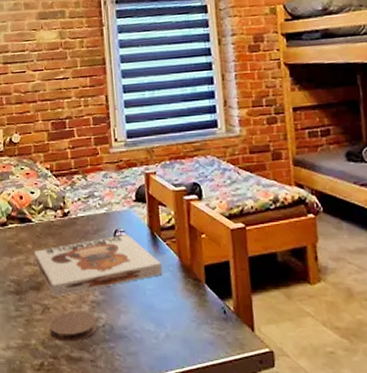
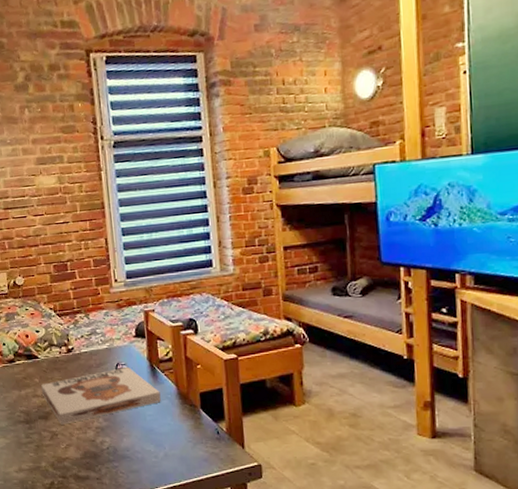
coaster: present [48,311,97,342] -> none [57,436,102,463]

